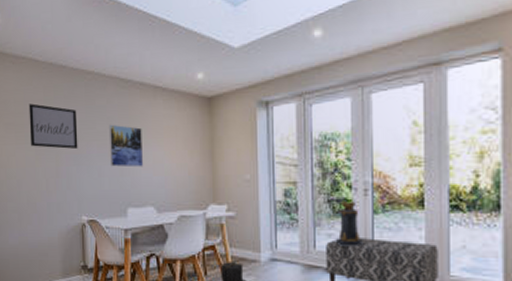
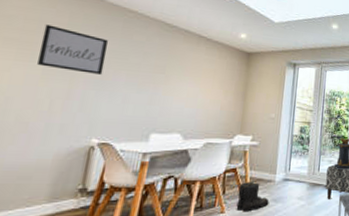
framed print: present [108,124,143,168] -> none [139,58,180,99]

